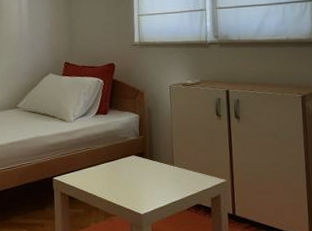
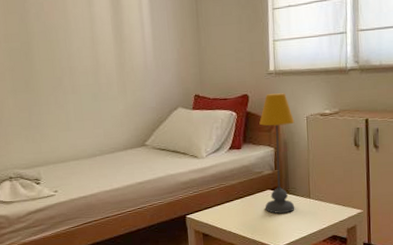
table lamp: none [125,63,159,180] -> present [259,93,295,214]

